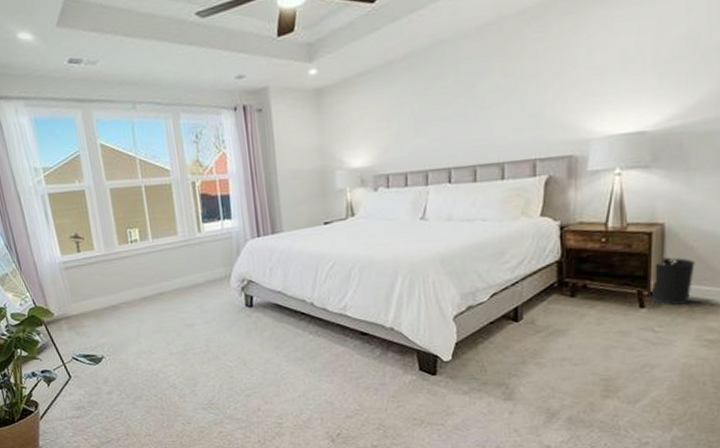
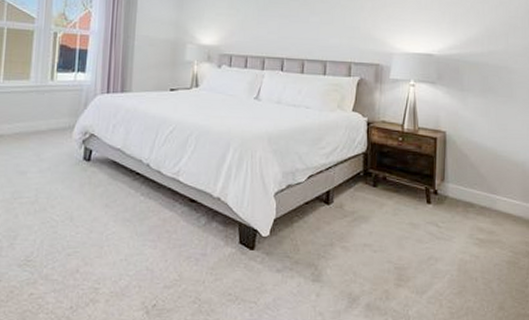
wastebasket: present [649,257,695,305] -> none [434,161,469,204]

